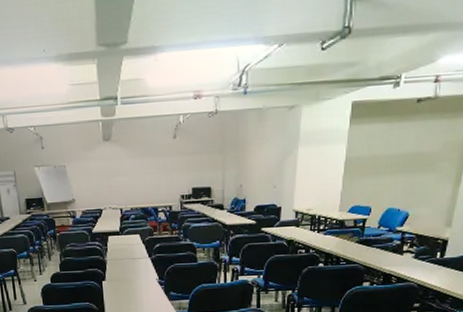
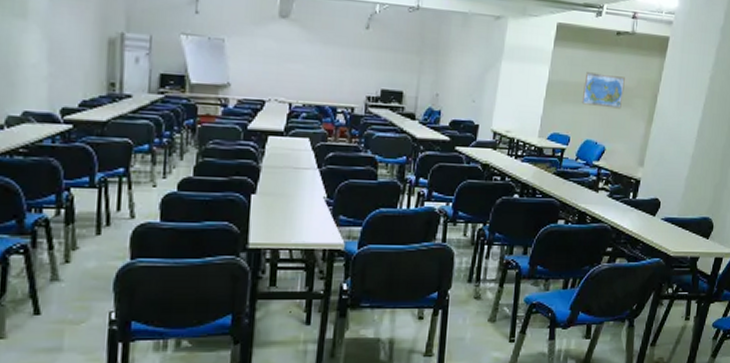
world map: none [381,143,428,176] -> present [581,72,625,109]

